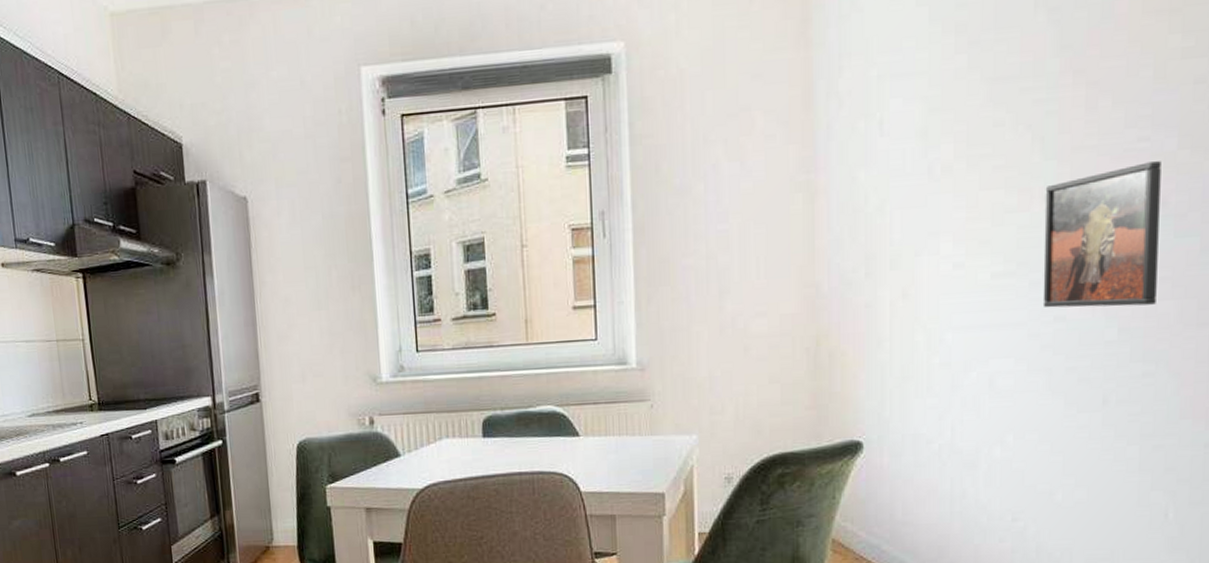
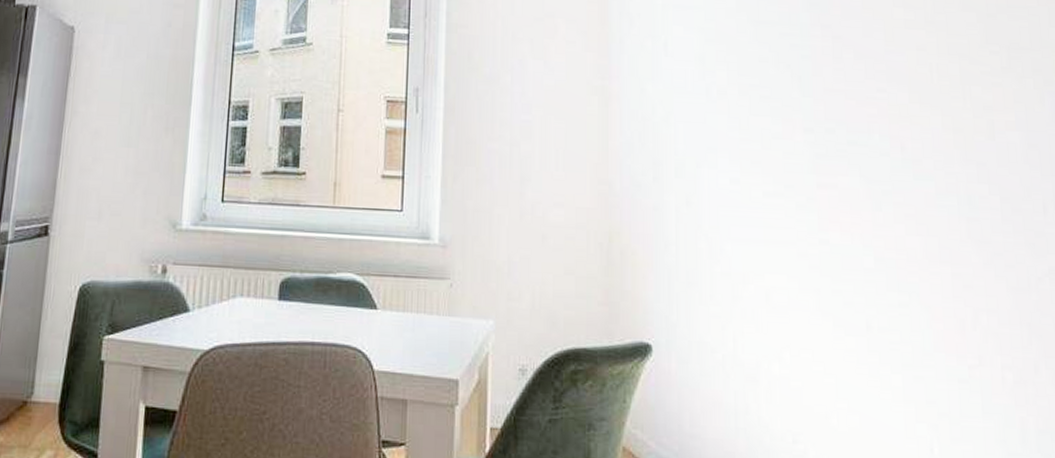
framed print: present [1042,161,1161,308] -> none [804,110,904,239]

